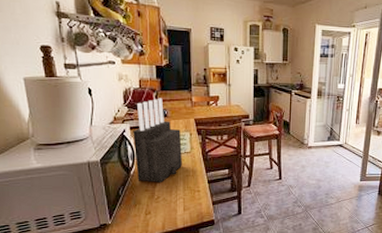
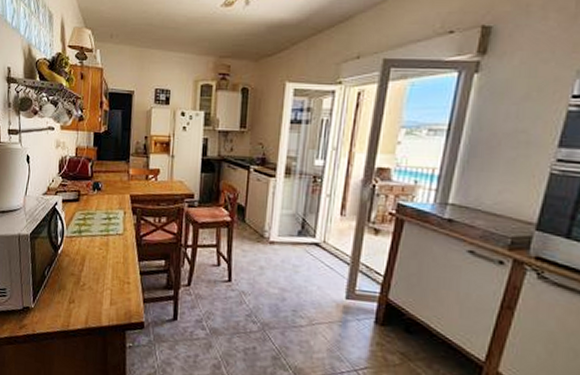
knife block: present [133,98,183,183] -> none [64,168,114,268]

